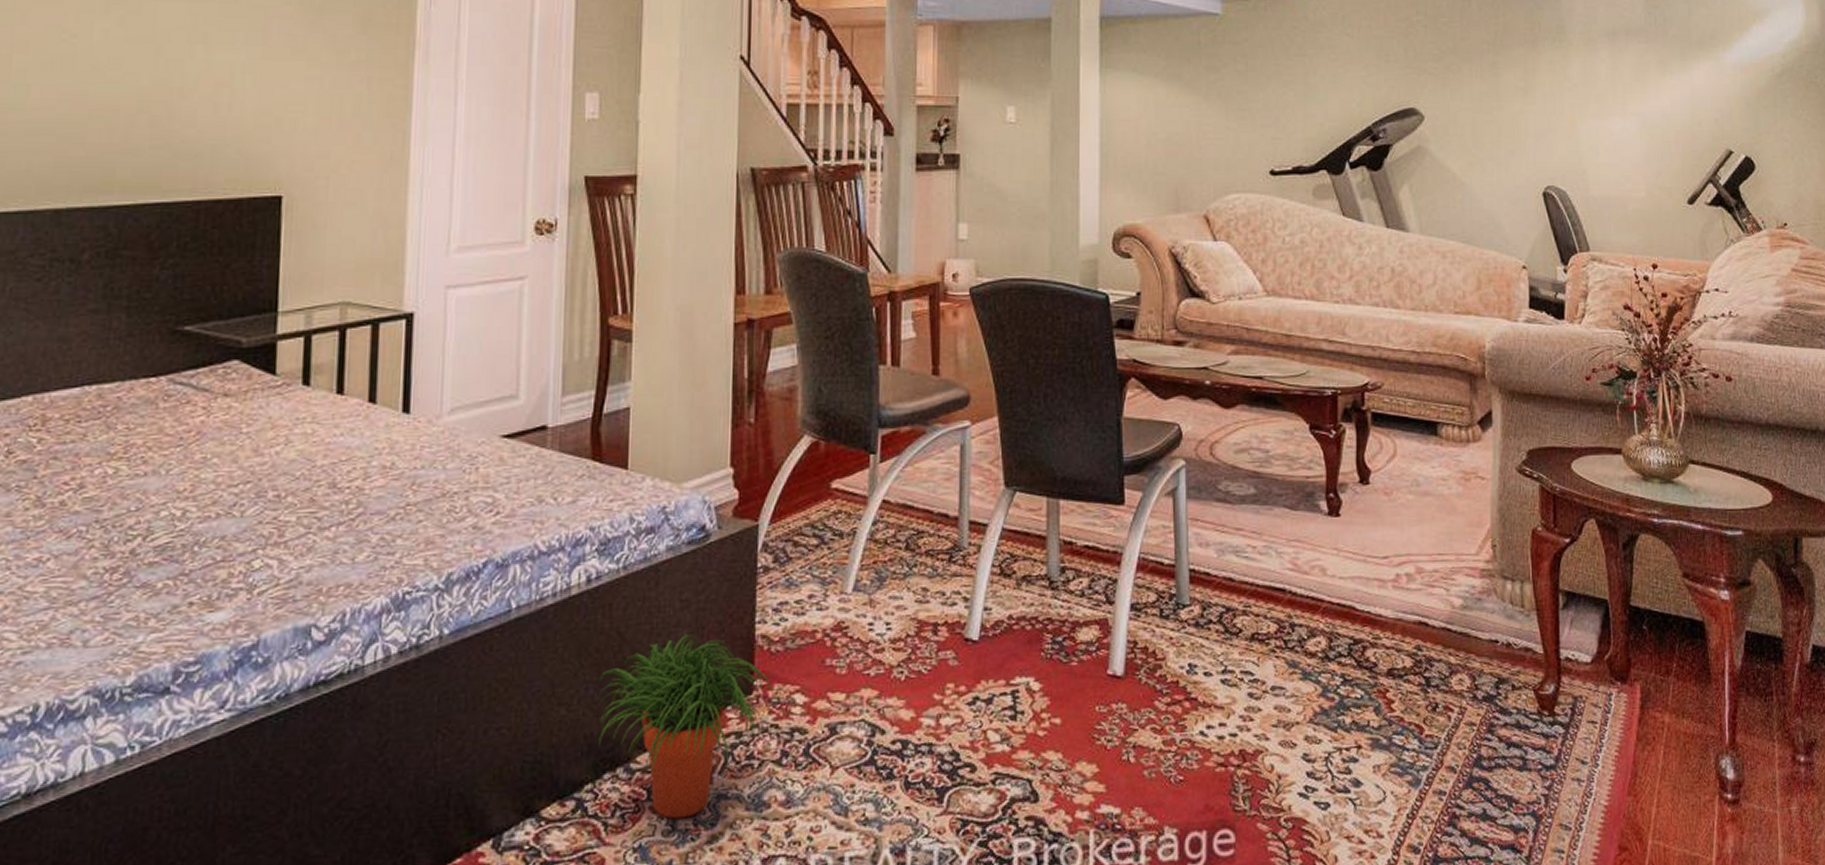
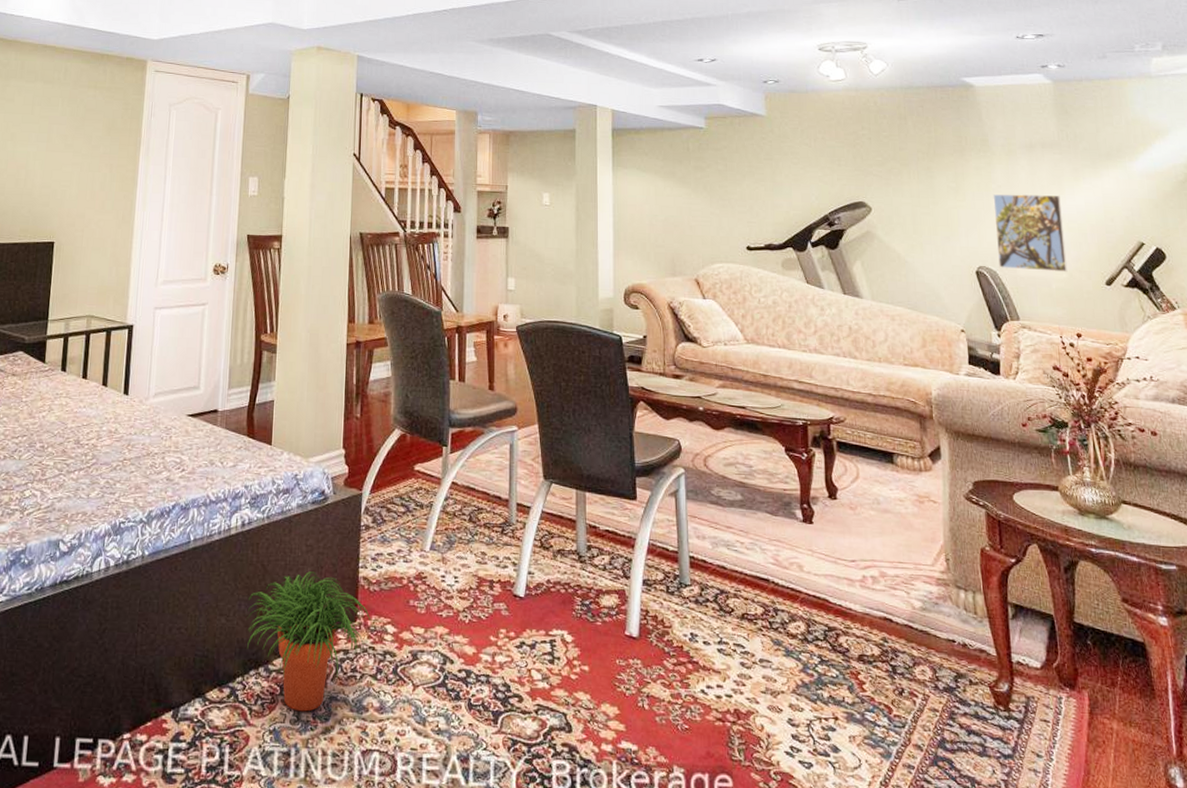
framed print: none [1567,93,1647,190] -> present [993,193,1068,272]

